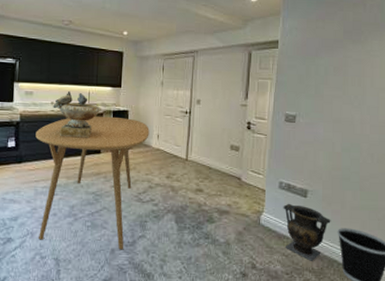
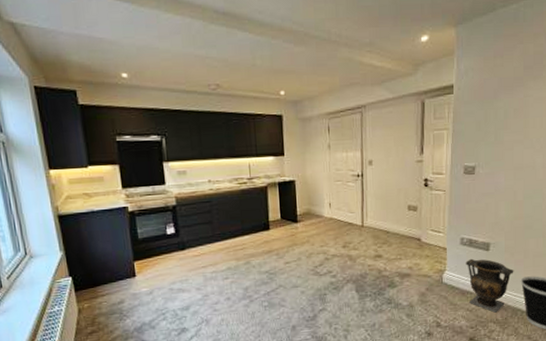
dining table: present [35,116,150,250] -> none [196,188,320,326]
birdbath: present [53,90,102,138] -> none [211,165,266,217]

